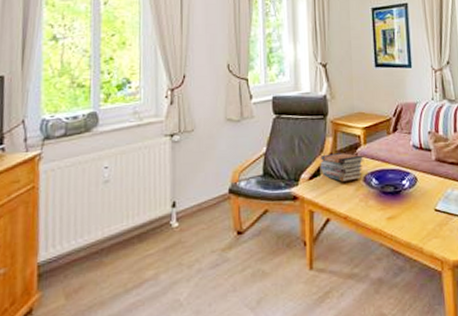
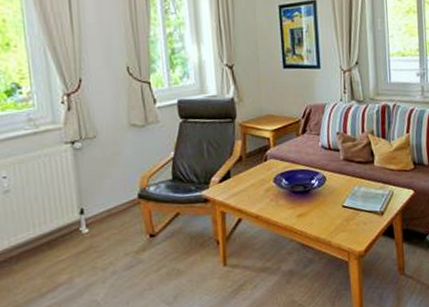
book stack: present [321,153,365,182] -> none [230,155,274,183]

